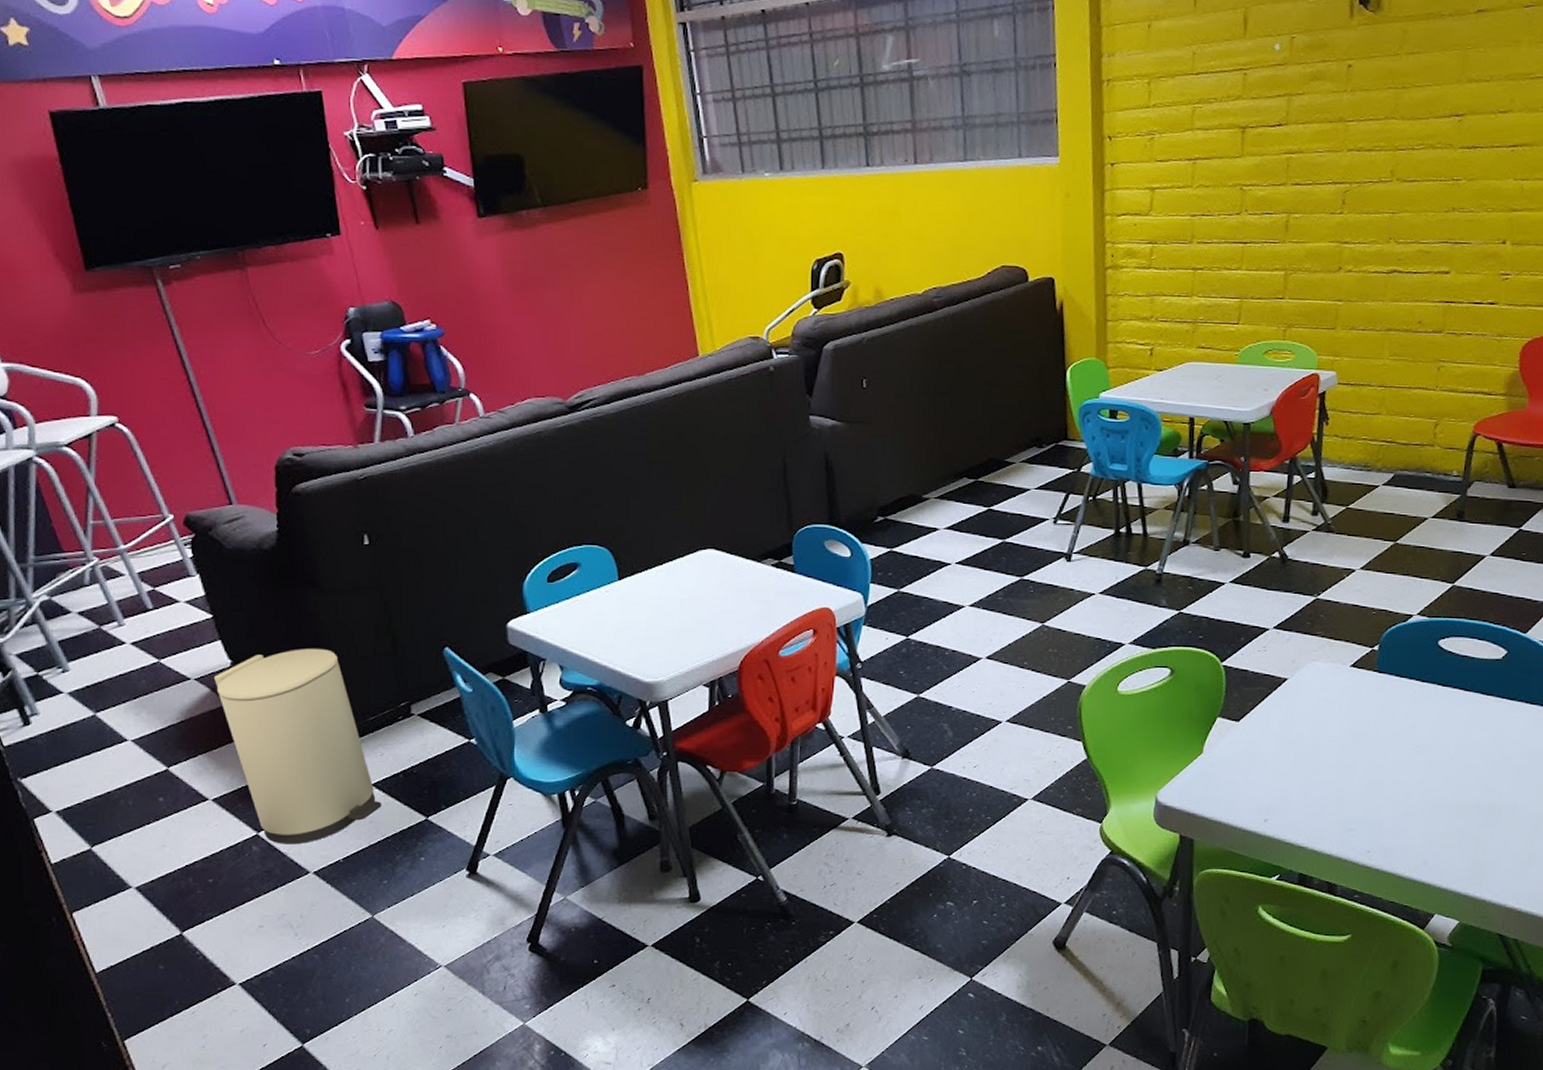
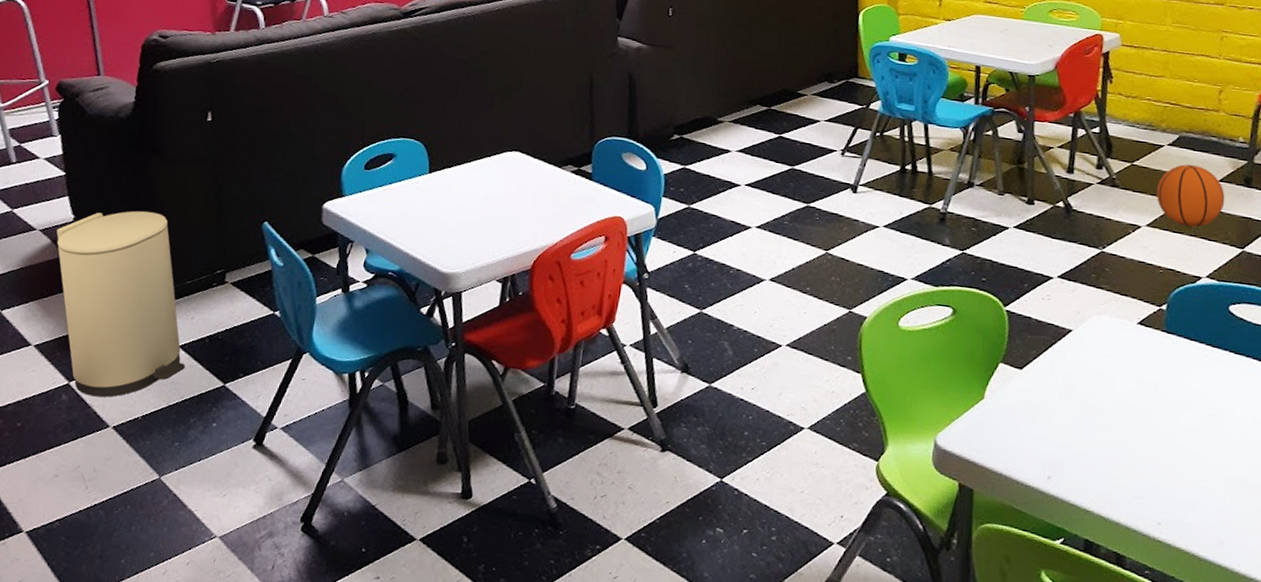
basketball: none [1370,502,1438,566] -> present [1156,164,1225,227]

